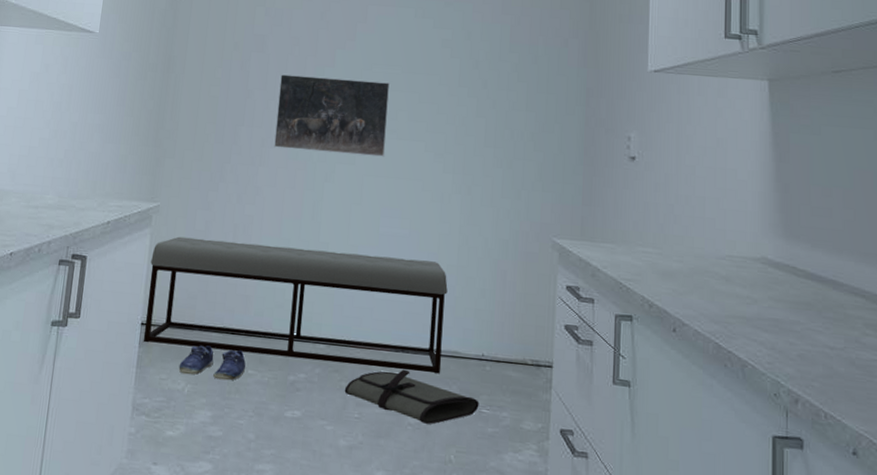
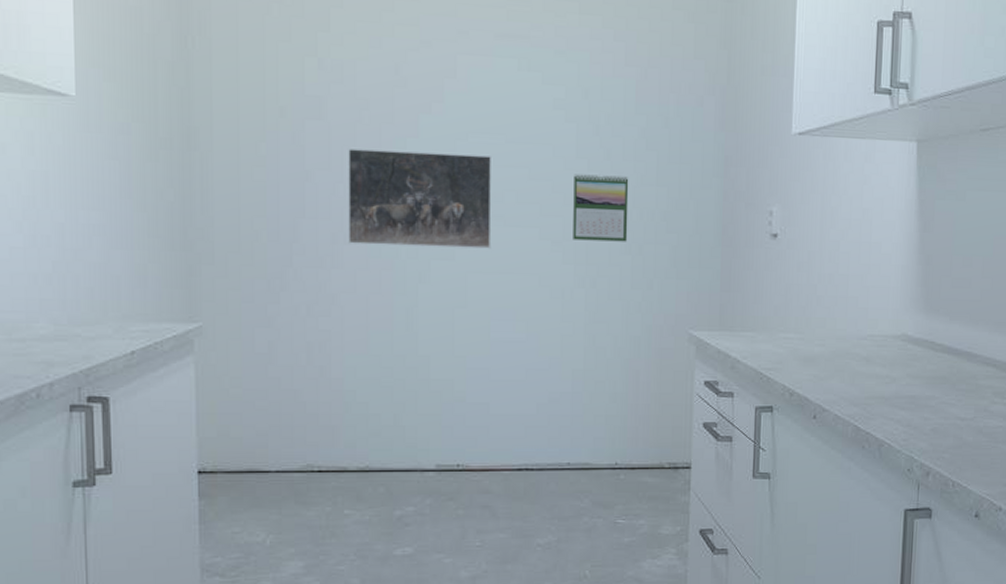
bench: present [143,236,448,374] -> none [200,363,574,494]
shoe: present [178,345,246,381] -> none [255,489,341,525]
tool roll: present [344,369,479,424] -> none [462,488,614,542]
calendar: none [453,99,502,157] -> present [573,174,629,242]

